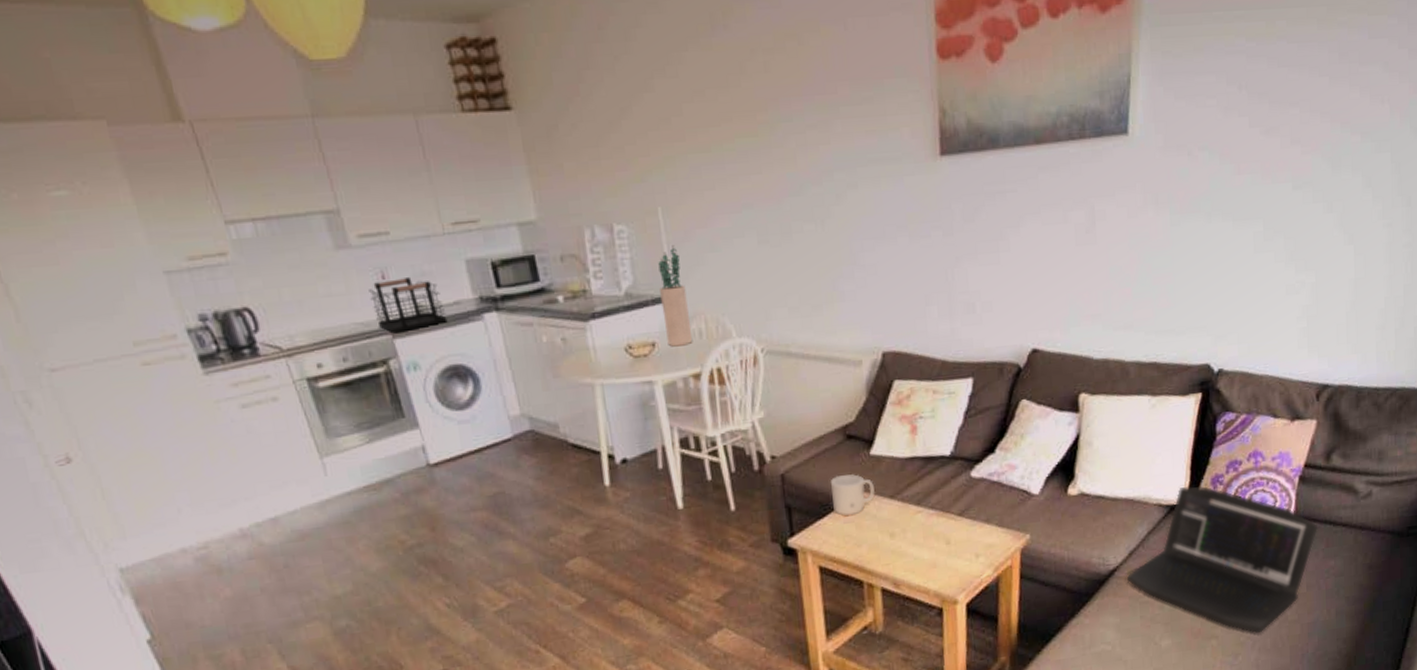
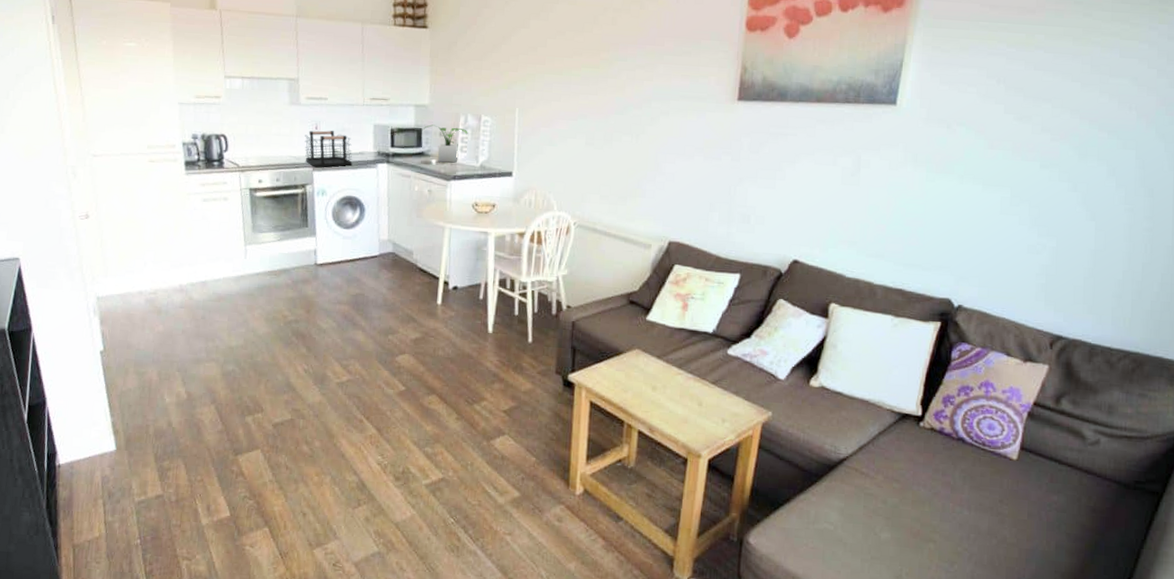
potted plant: none [535,247,598,298] -> present [422,124,467,163]
vase: present [658,245,693,347] -> none [504,136,526,211]
mug: present [830,474,876,517] -> none [609,331,646,366]
laptop: present [1127,485,1319,634] -> none [855,400,1044,548]

